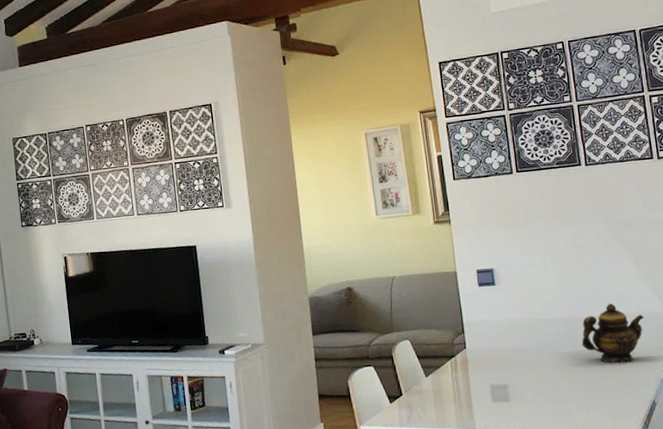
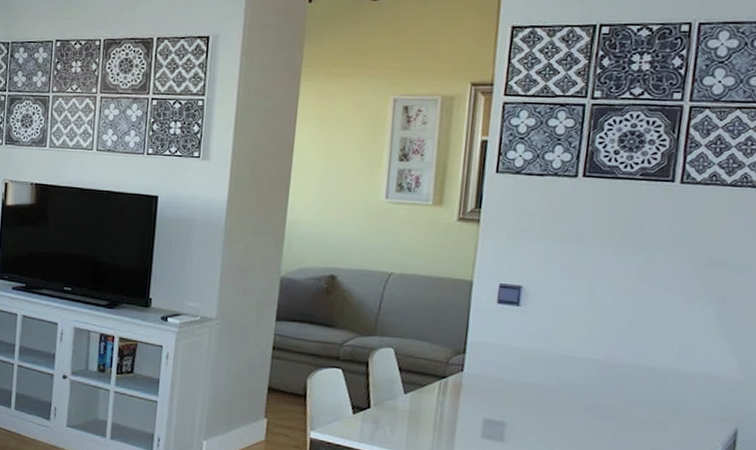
teapot: present [581,303,644,364] -> none [616,355,711,429]

